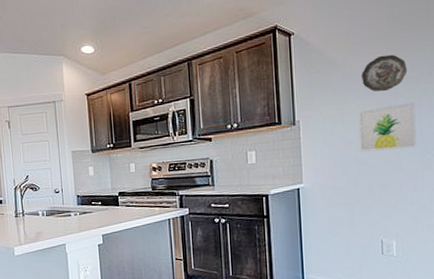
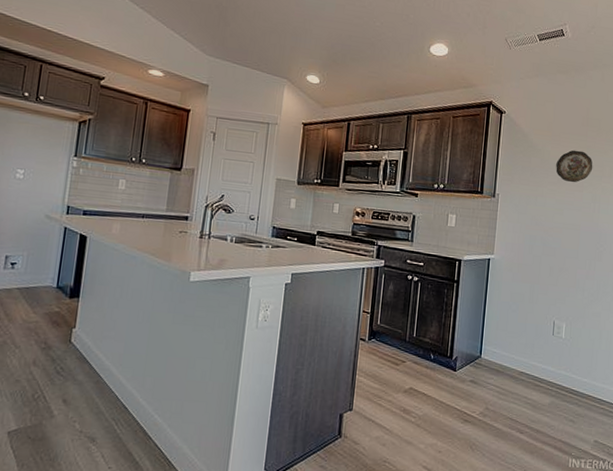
wall art: present [358,102,418,152] -> none [546,195,596,239]

